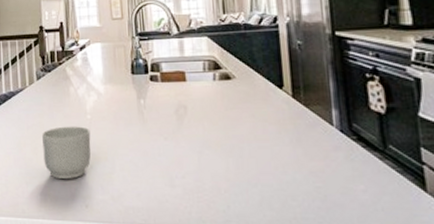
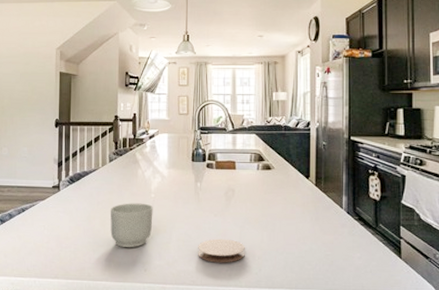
coaster: none [147,167,207,198] -> present [198,238,245,263]

